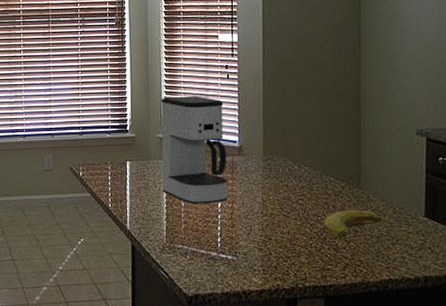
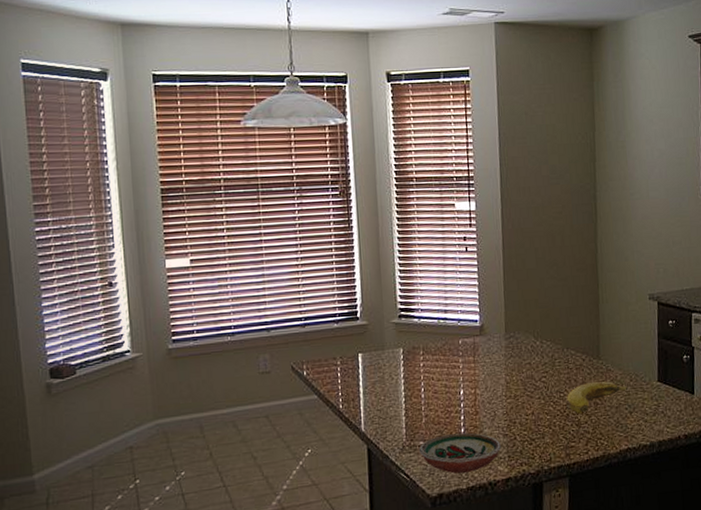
coffee maker: present [161,96,228,204] -> none [395,273,470,394]
decorative bowl: none [177,242,256,279] -> present [418,433,501,474]

